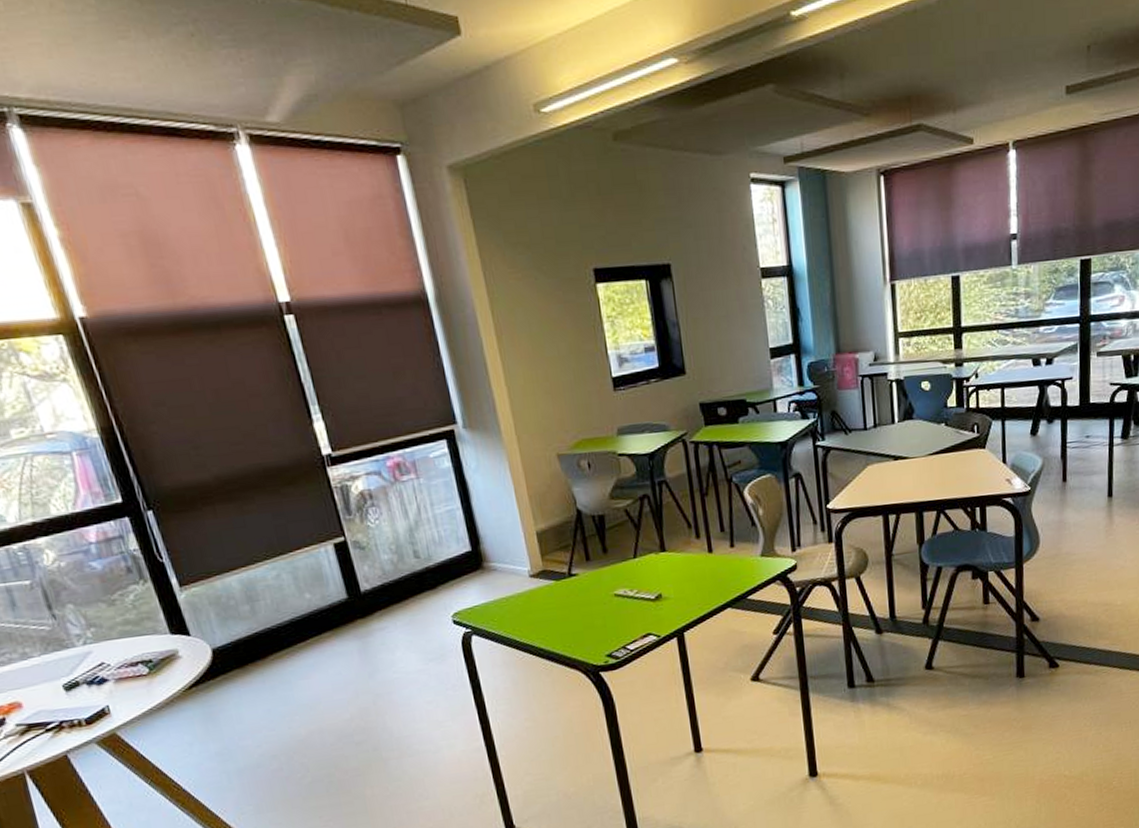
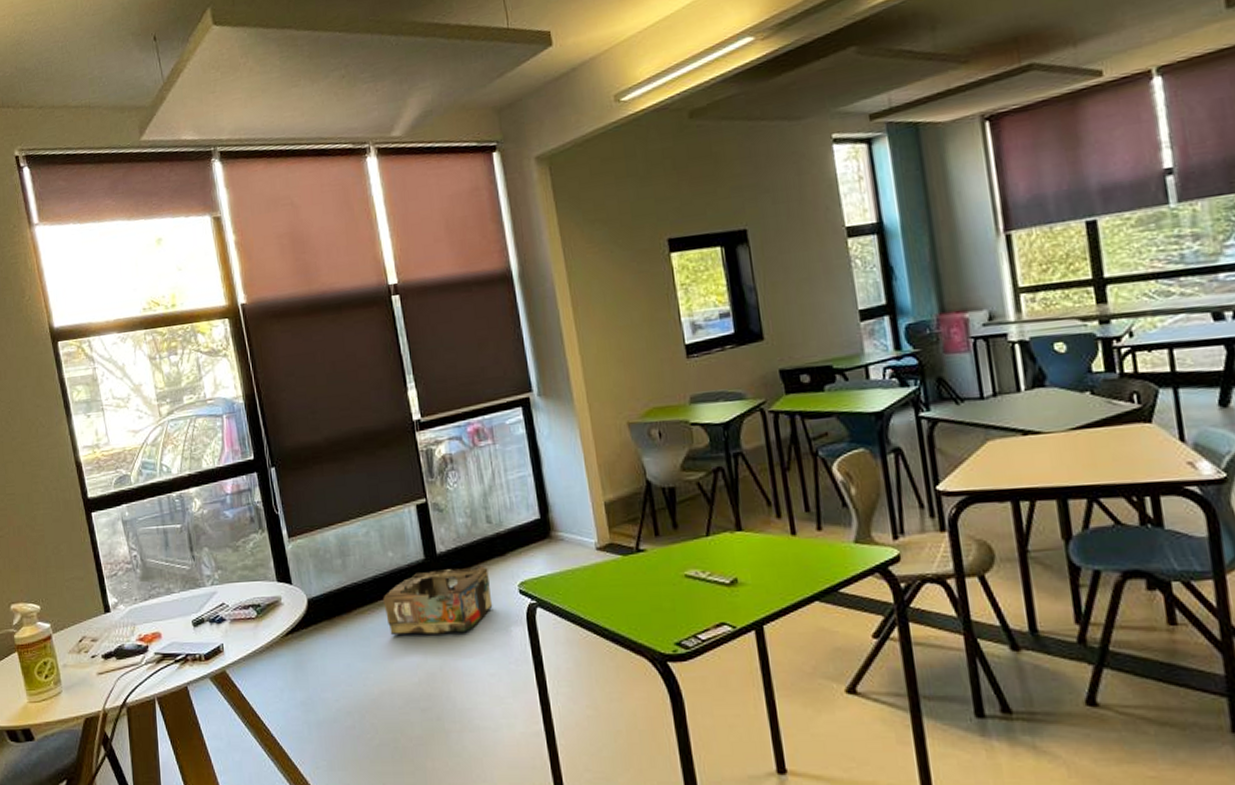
cardboard box: none [303,600,427,677] -> present [383,566,493,636]

